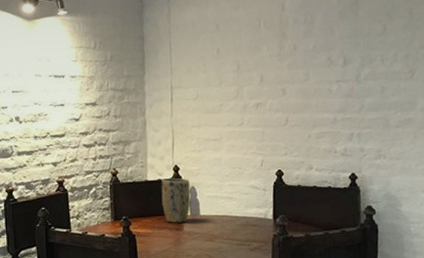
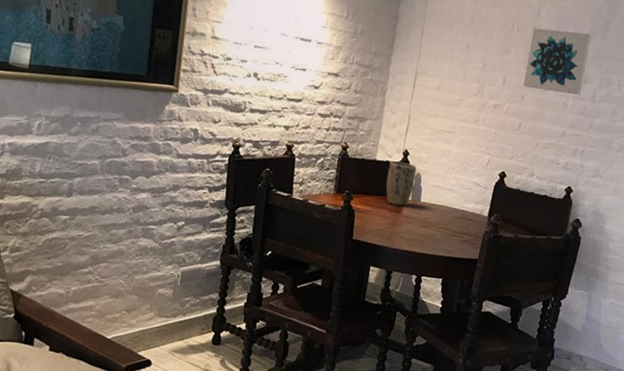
wall art: none [280,15,344,81] -> present [523,28,592,95]

